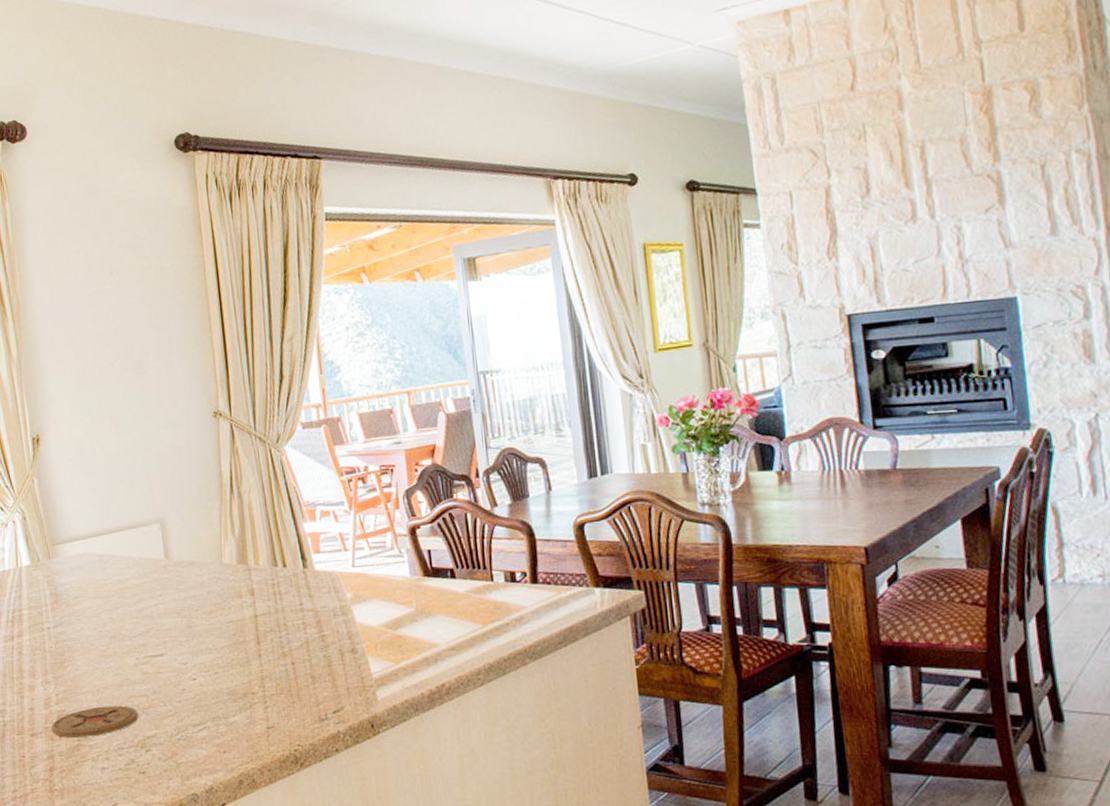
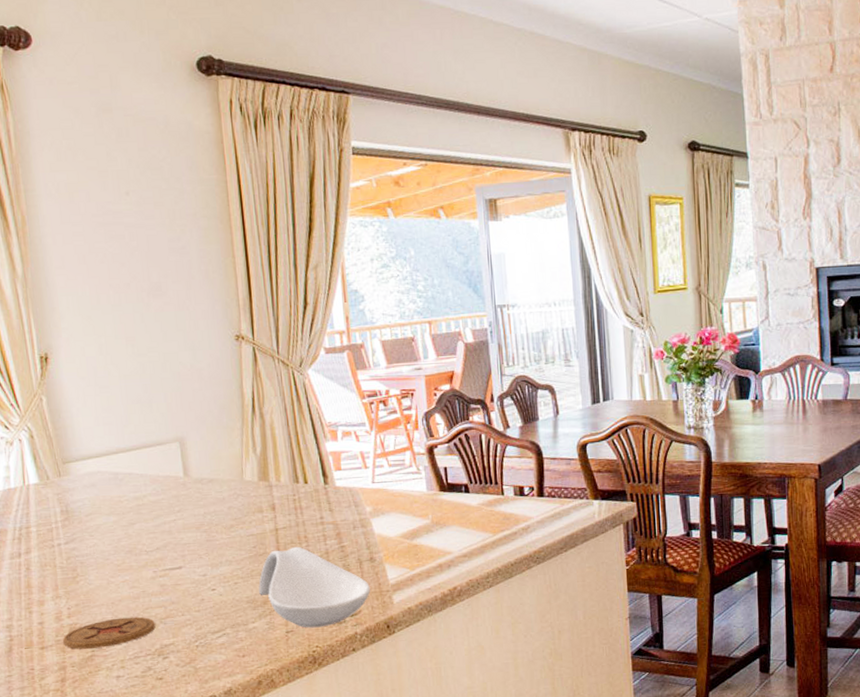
spoon rest: none [239,634,353,725] -> present [259,546,370,628]

